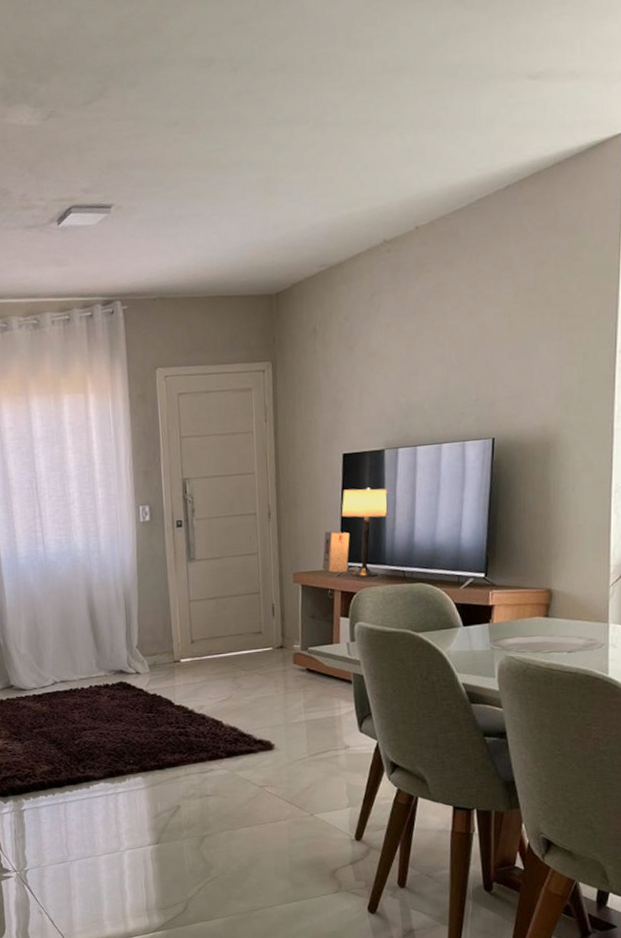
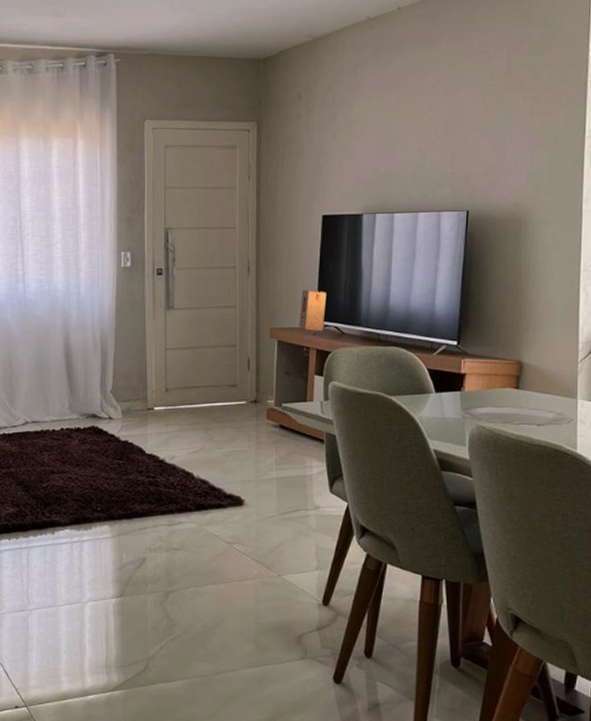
table lamp: present [341,487,390,578] -> none [319,249,367,337]

